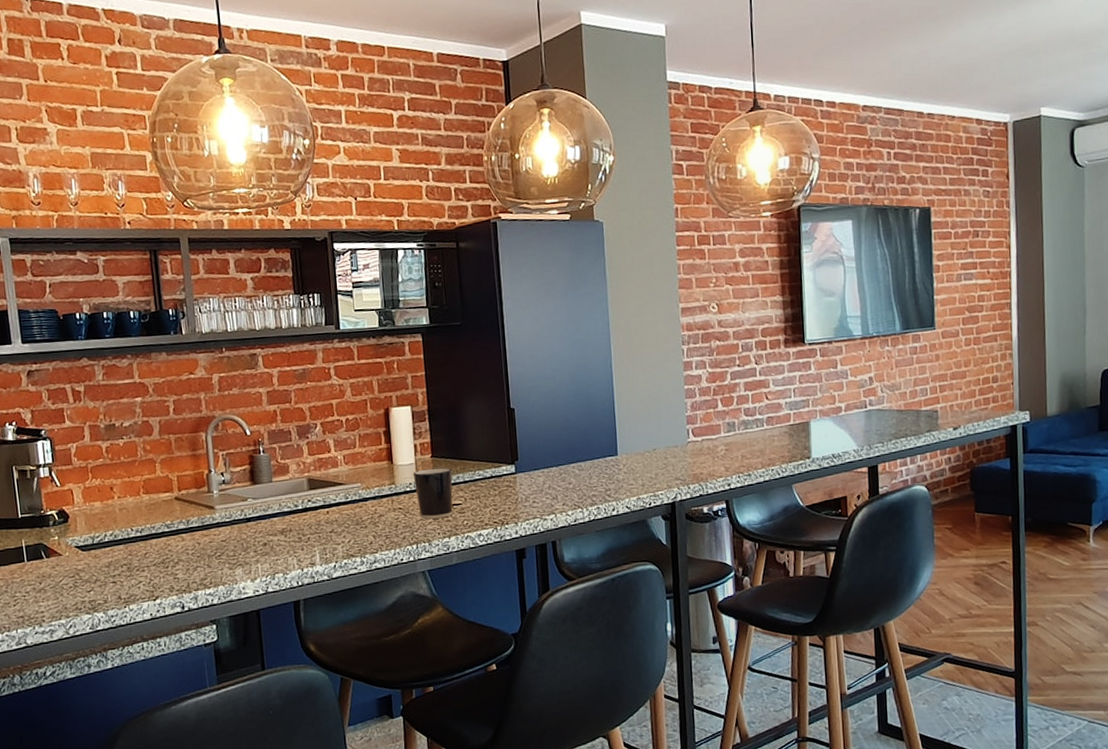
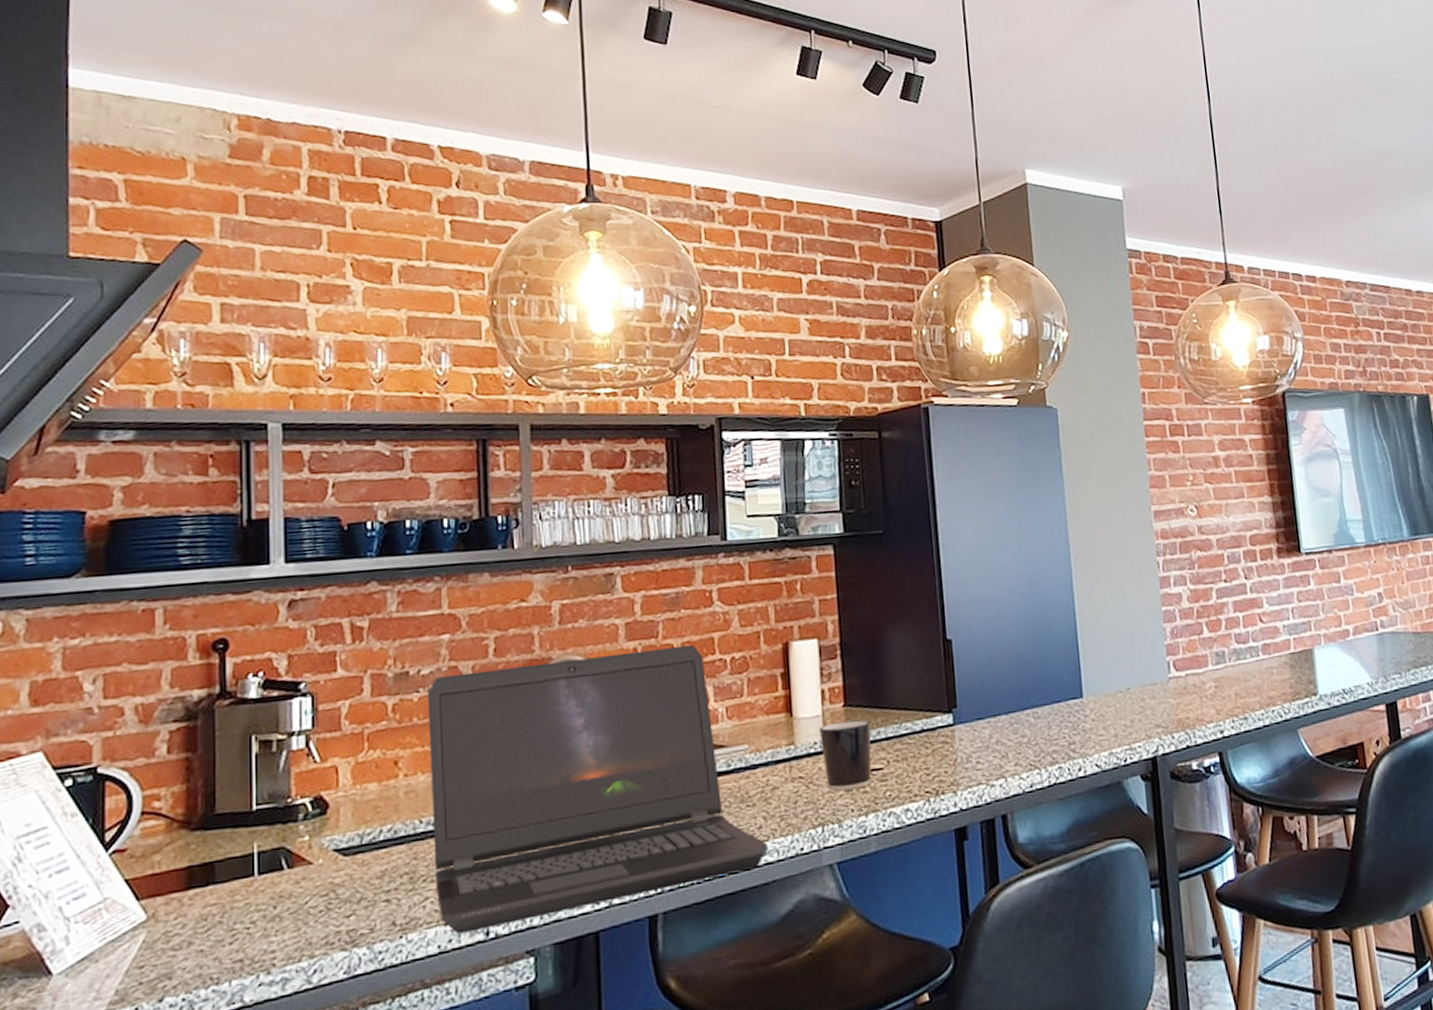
laptop computer: none [129,408,377,607] -> present [427,644,767,934]

